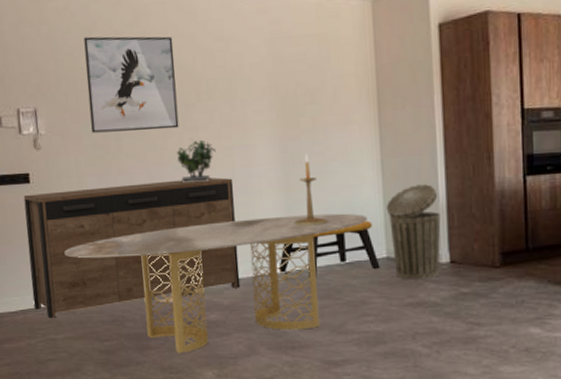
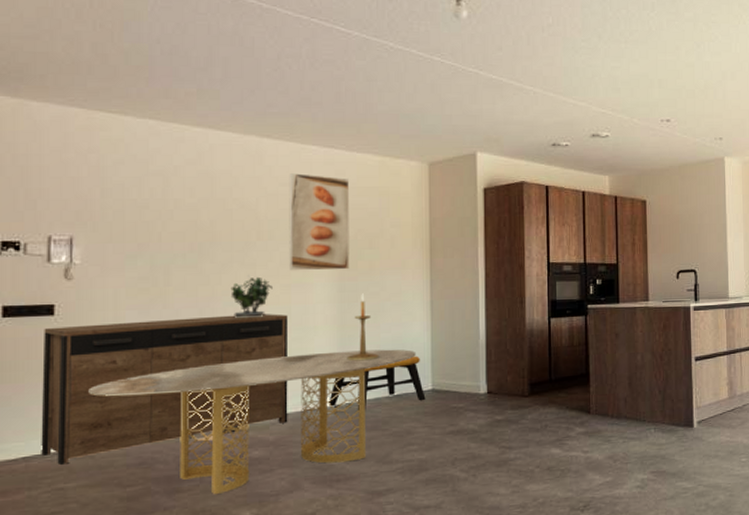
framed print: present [83,36,179,133] -> none [137,169,237,265]
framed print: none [223,26,291,132] -> present [289,173,350,271]
trash can: present [386,184,441,280] -> none [433,323,480,410]

